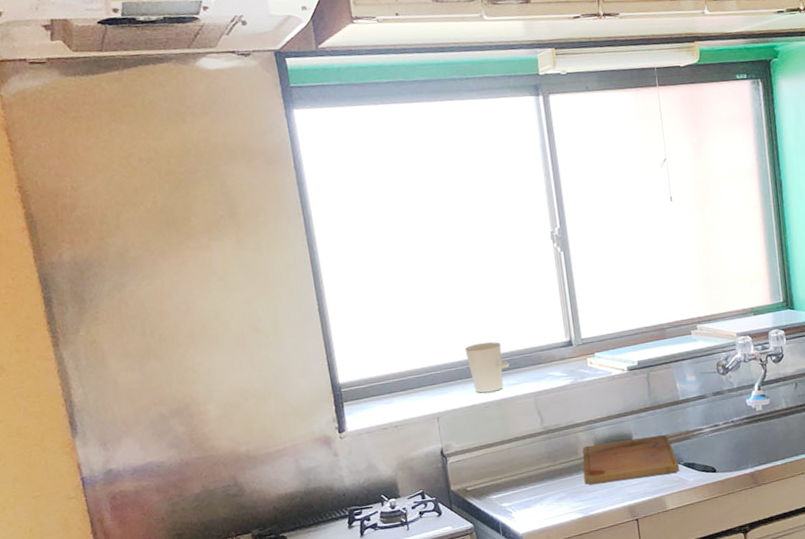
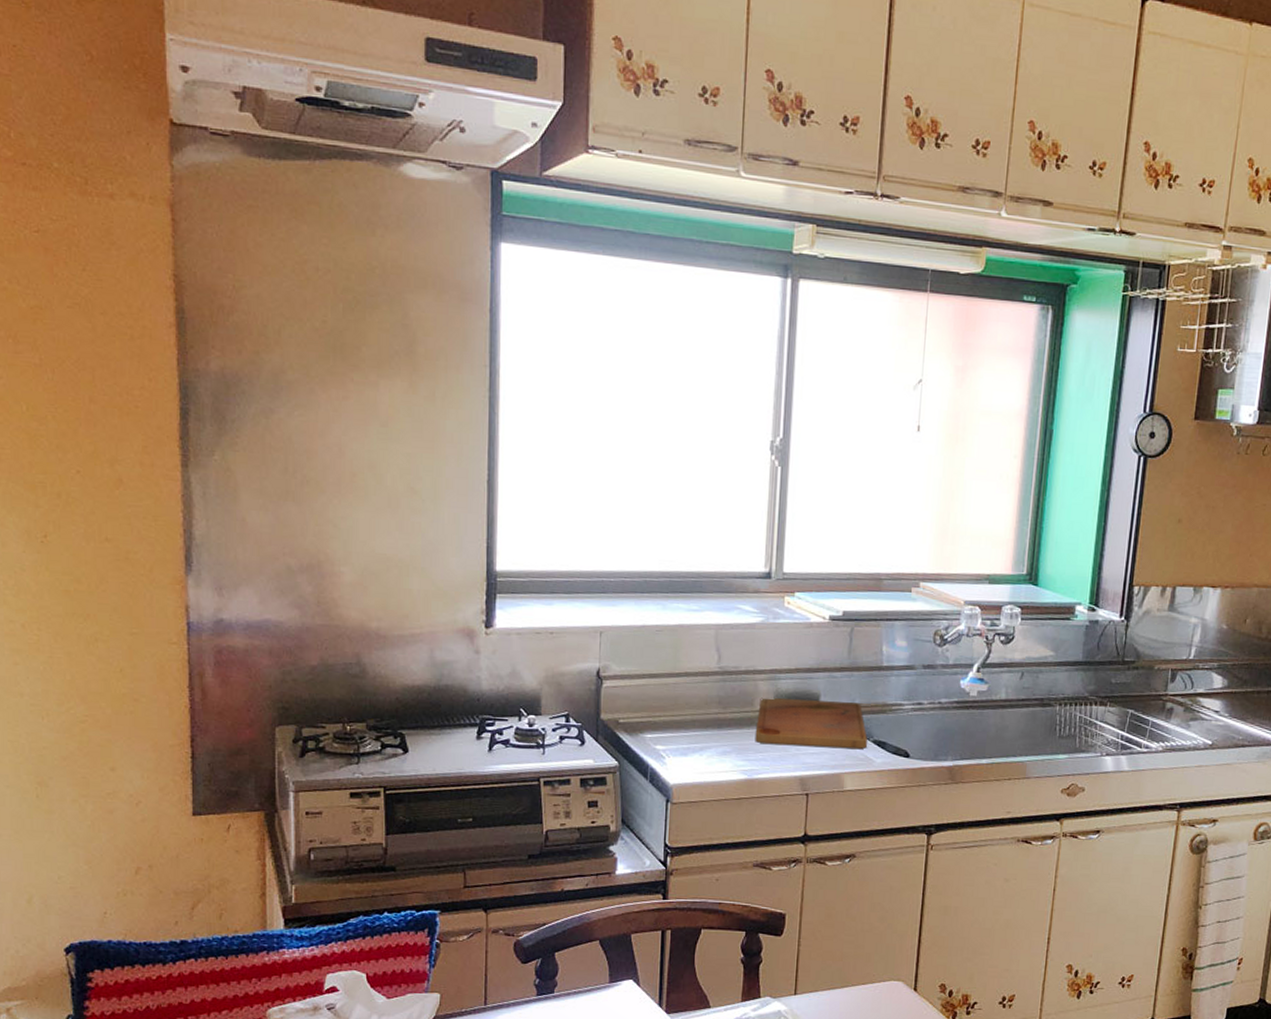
cup: present [465,342,510,393] -> none [646,555,694,615]

